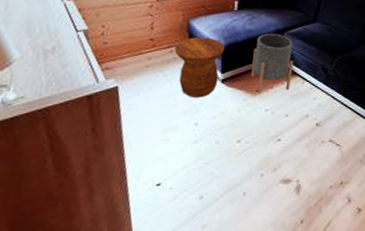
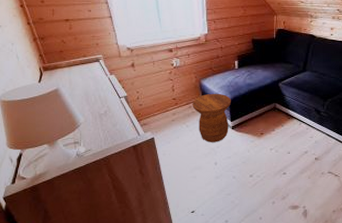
planter: present [251,33,294,93] -> none [255,84,290,135]

